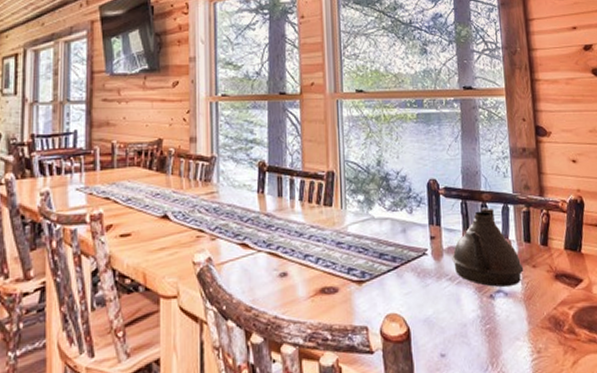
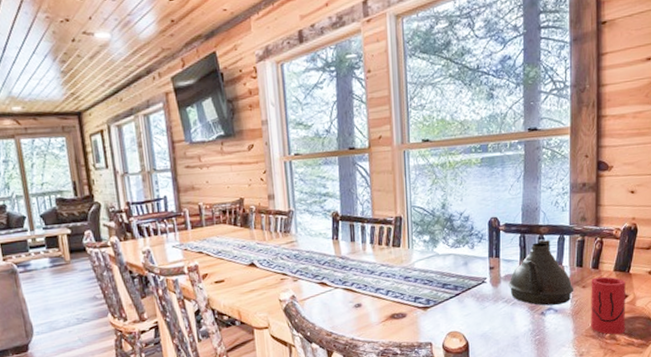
cup: none [541,255,585,328] -> present [591,276,626,335]

